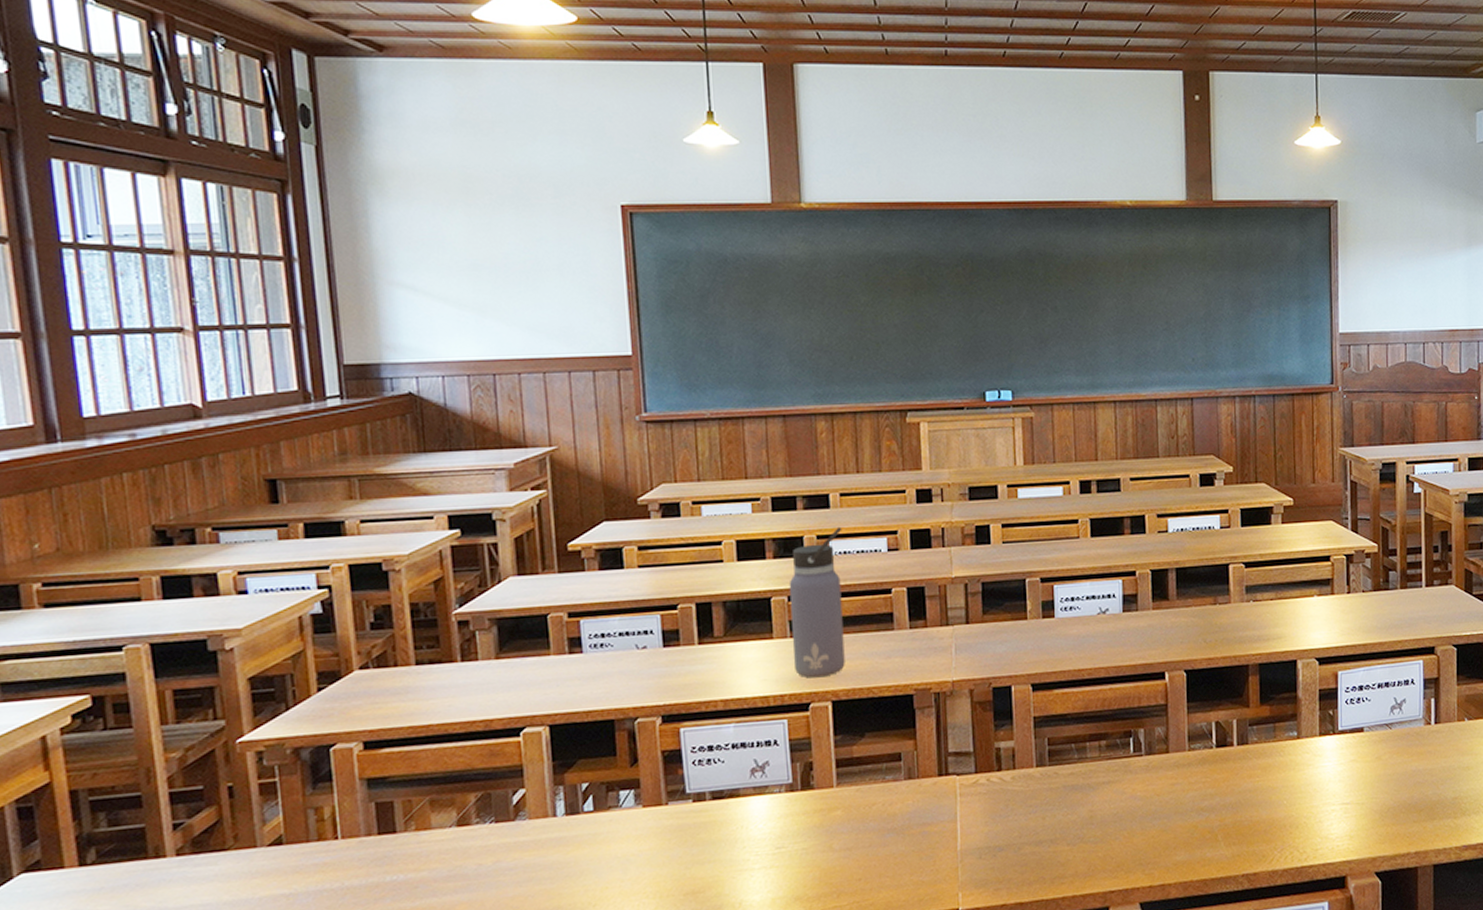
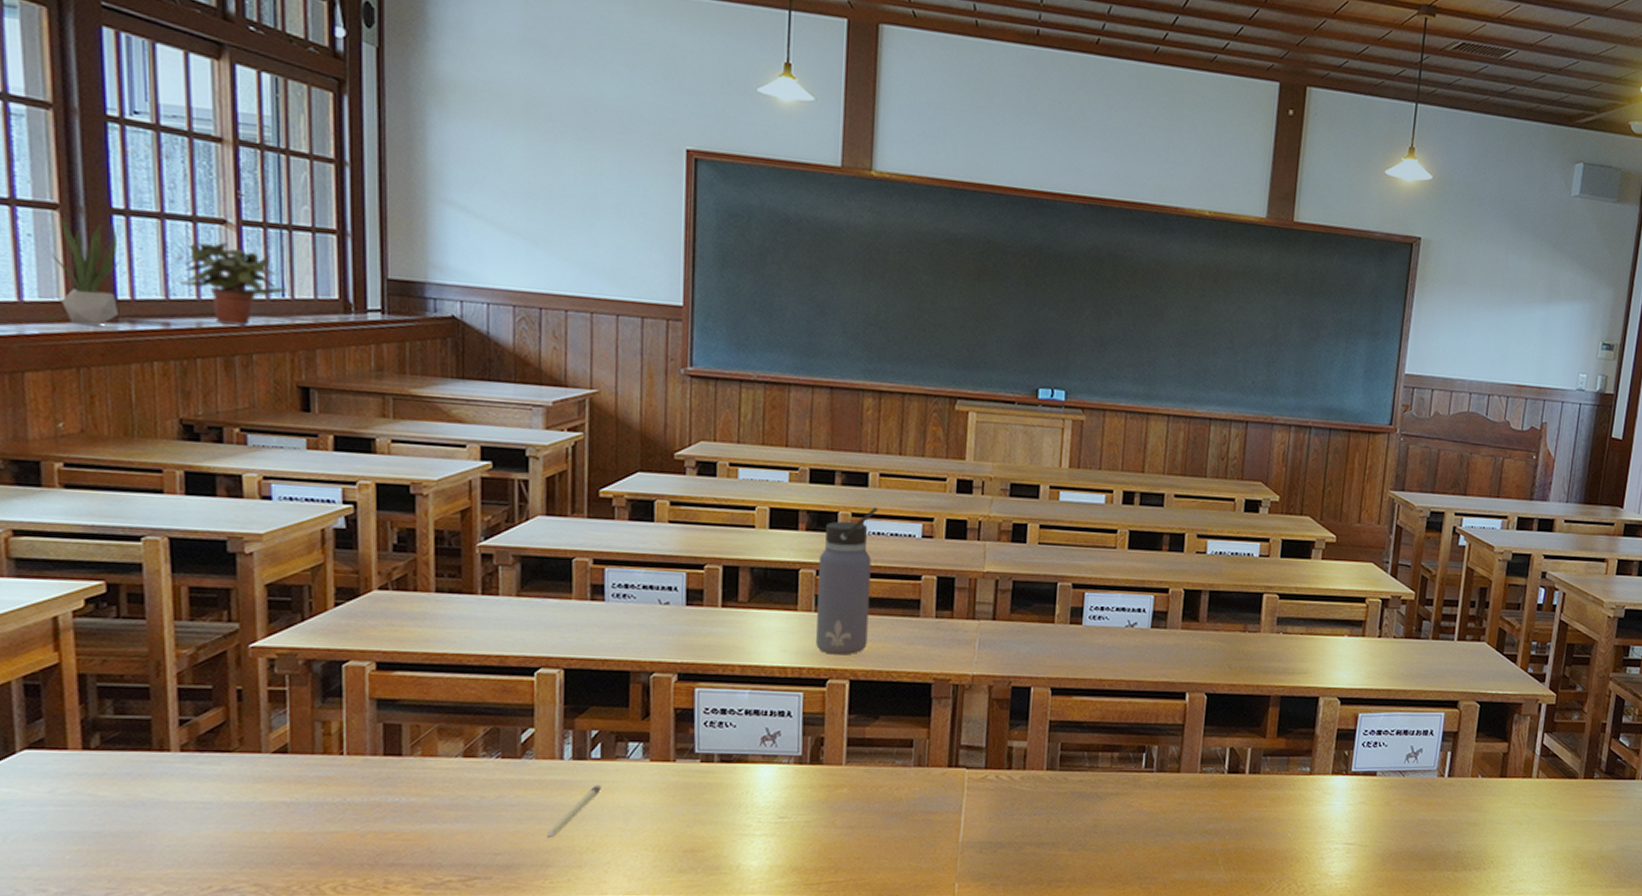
potted plant: none [17,344,85,447] -> present [52,218,119,327]
potted plant: none [141,349,246,428] -> present [179,242,286,326]
pencil: none [546,837,597,898] -> present [546,784,601,839]

